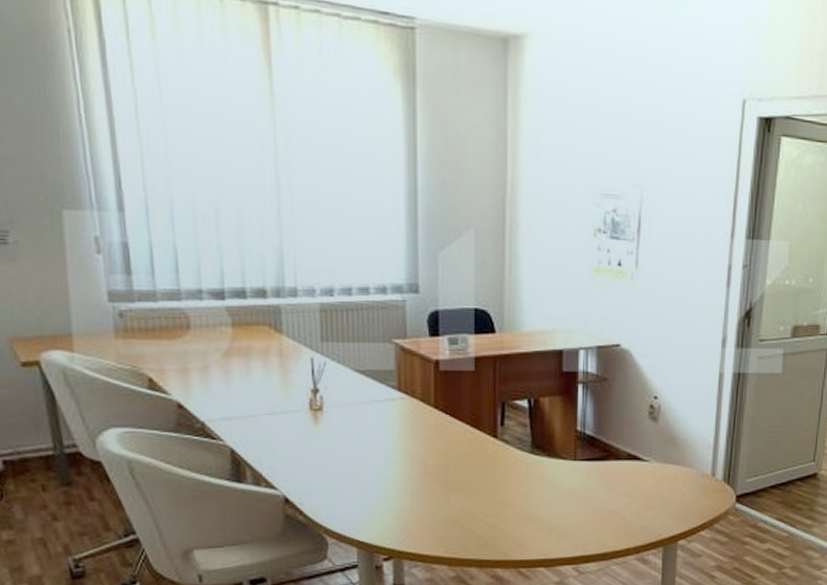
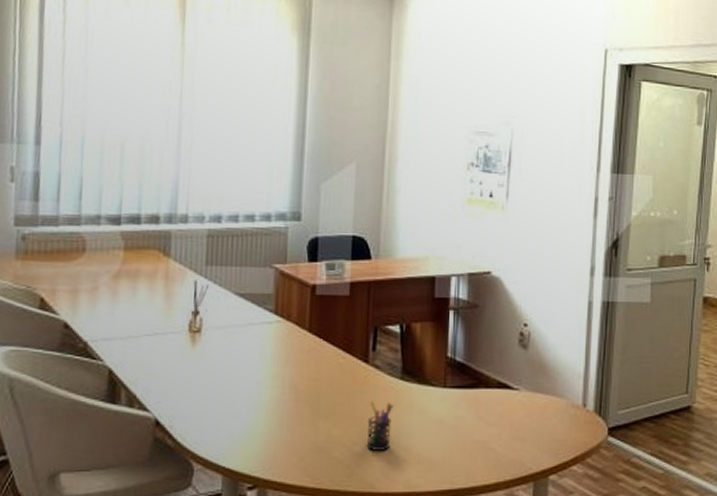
pen holder: none [498,474,524,523] -> present [366,401,394,452]

